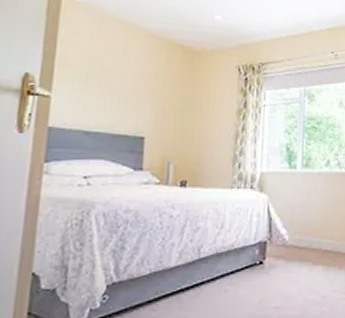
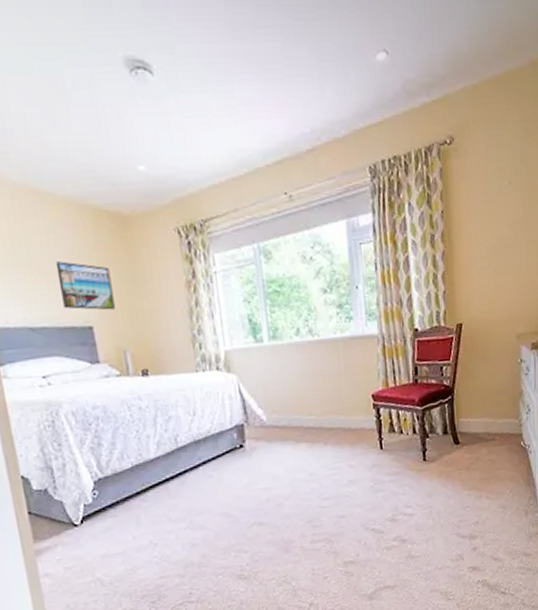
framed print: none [122,79,172,125] -> present [55,261,115,311]

